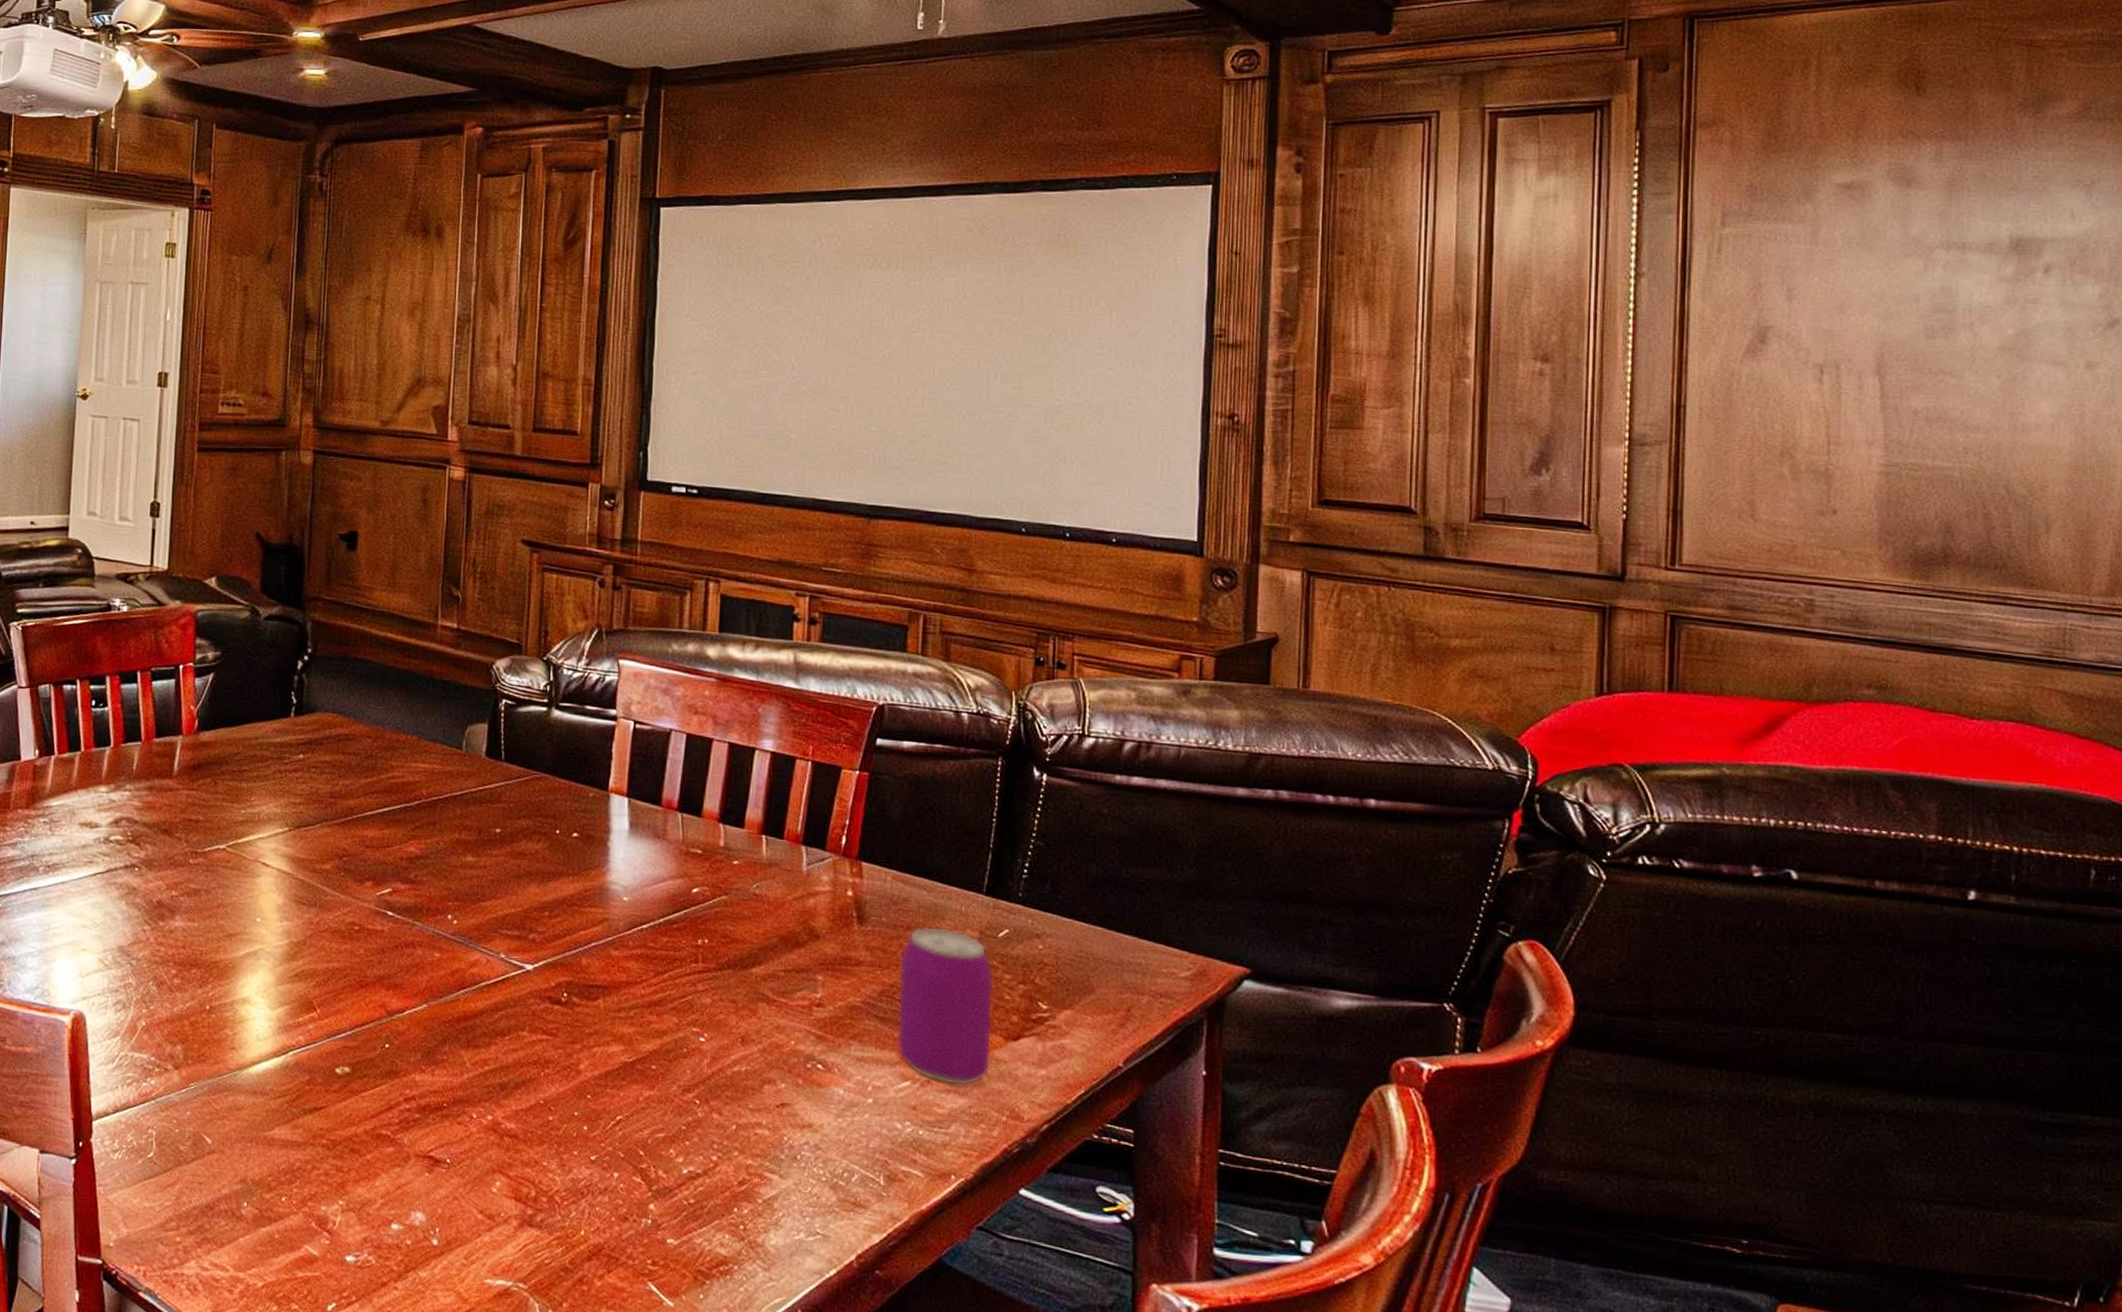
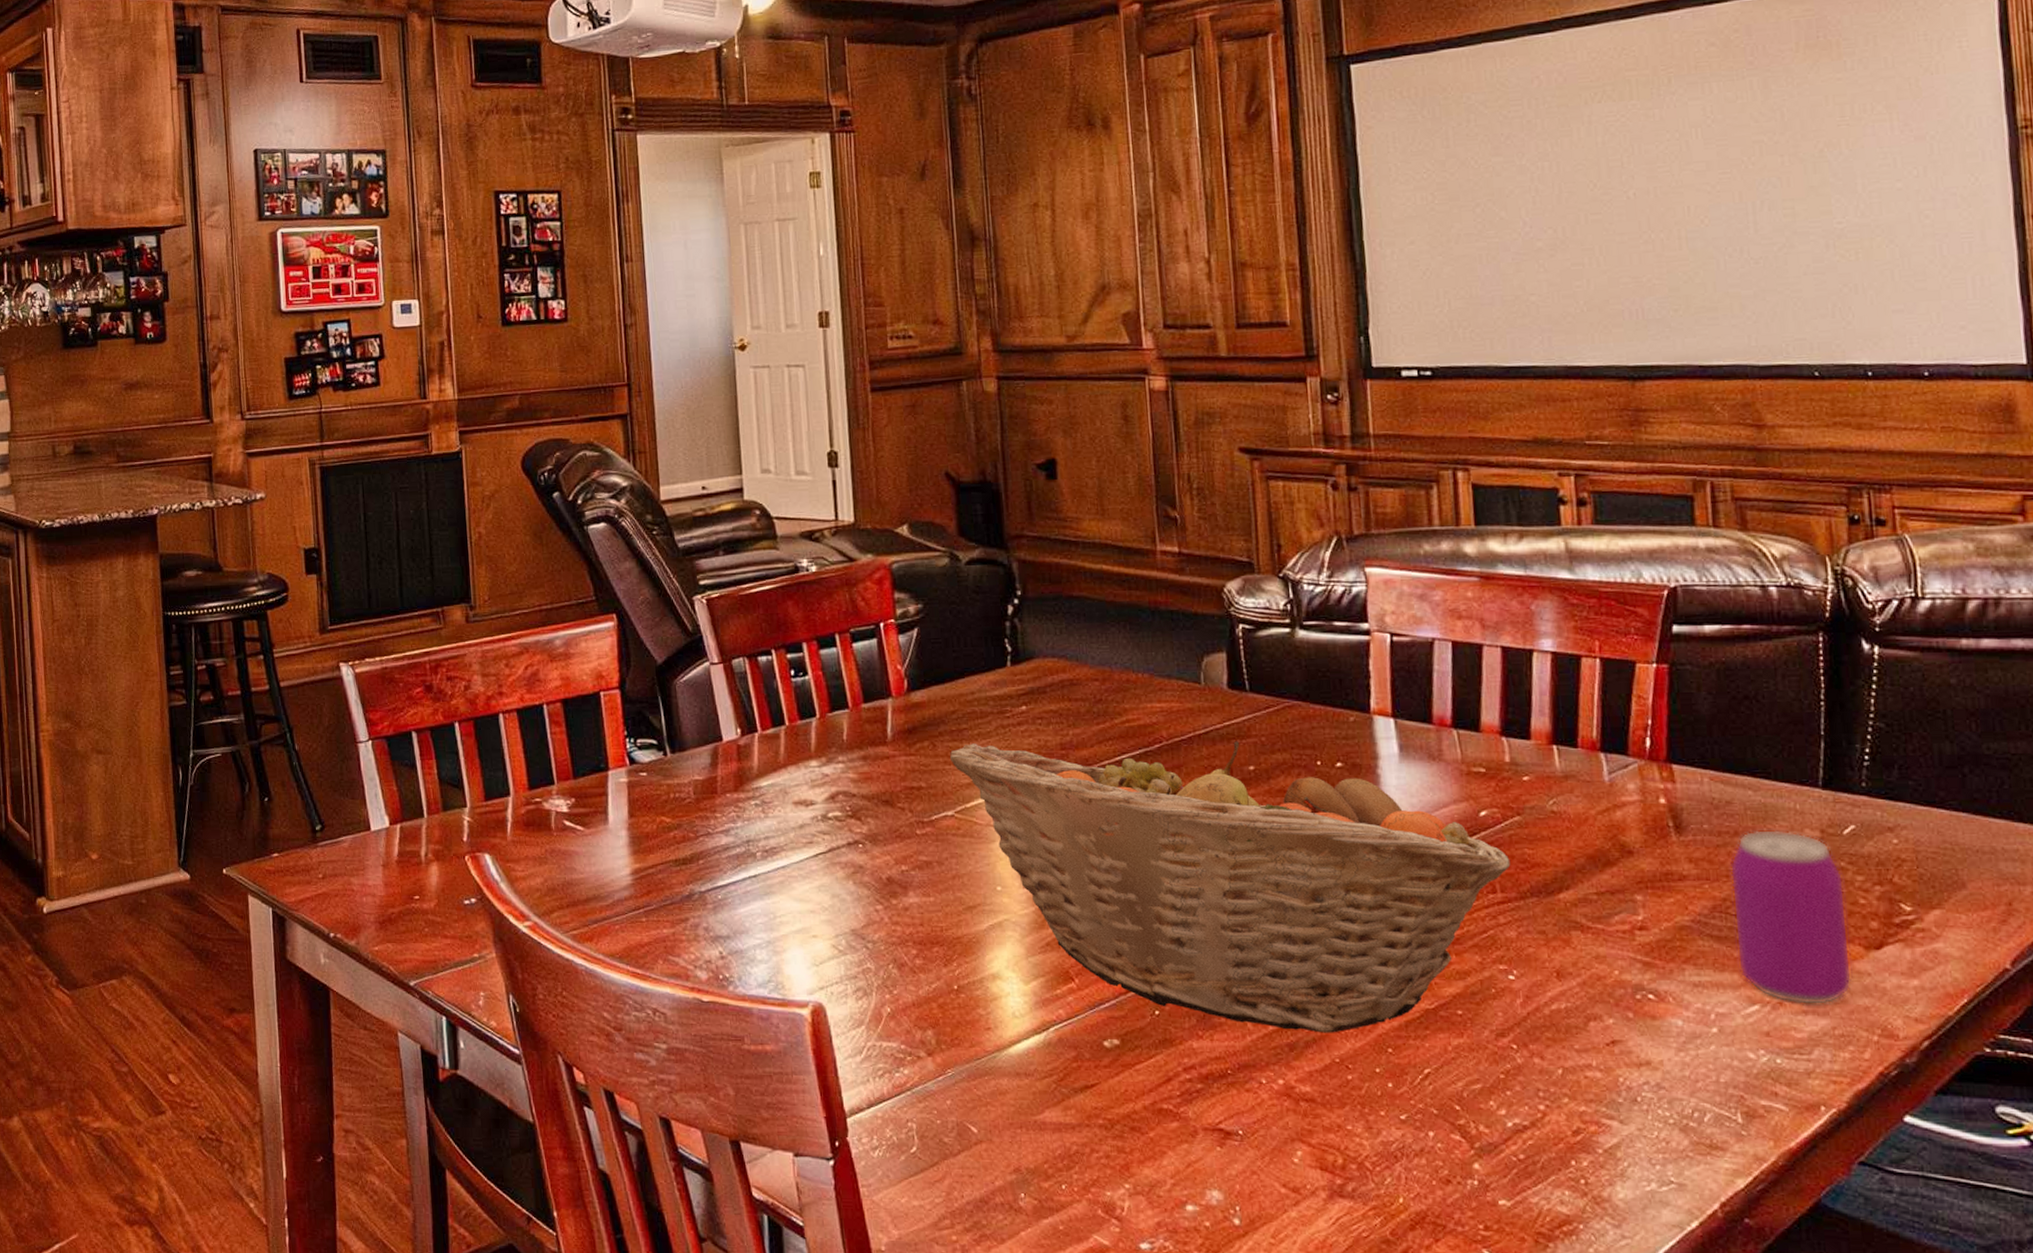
fruit basket: none [229,784,714,1077] -> present [950,741,1511,1033]

